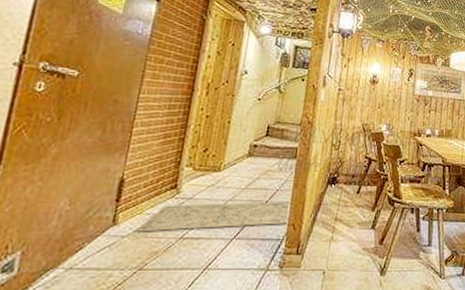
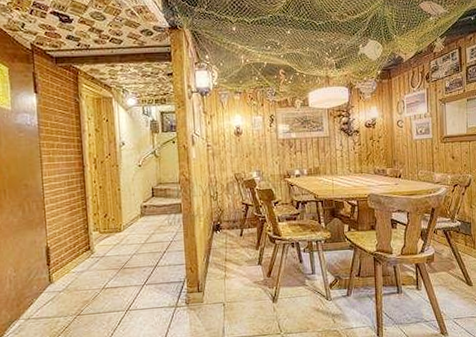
rug: present [136,201,292,232] -> none [68,249,187,287]

